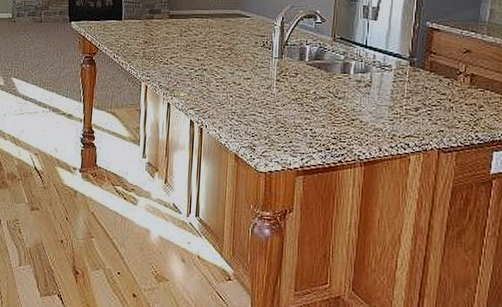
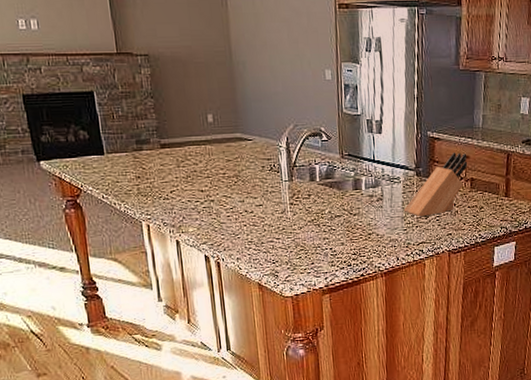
knife block: none [392,45,469,109] -> present [403,152,468,217]

